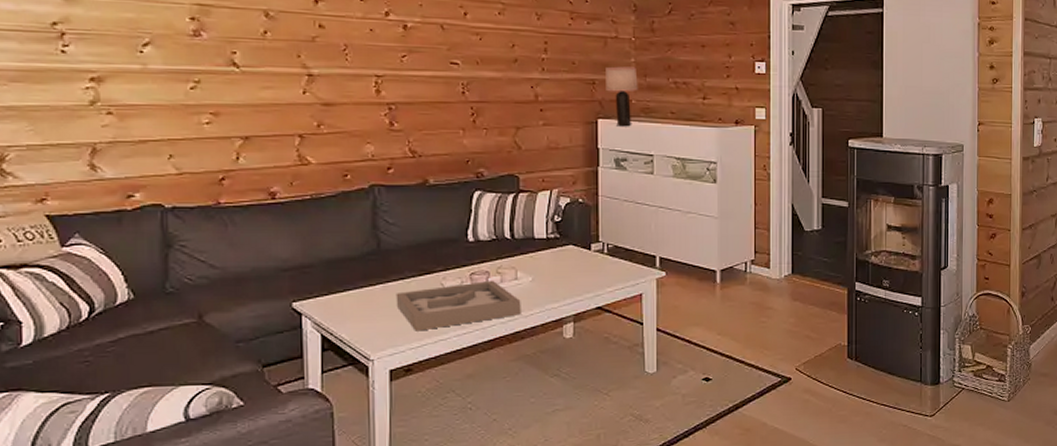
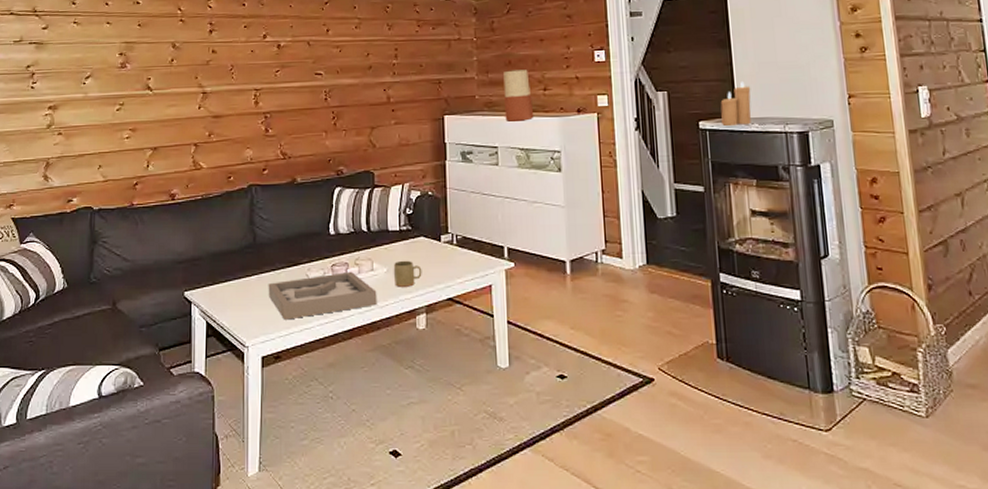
mug: none [539,269,570,296] -> present [393,260,422,287]
table lamp: present [604,66,638,127] -> none [449,65,481,122]
vase: none [662,75,692,130] -> present [503,69,534,121]
candle: none [868,104,897,146] -> present [720,82,752,127]

